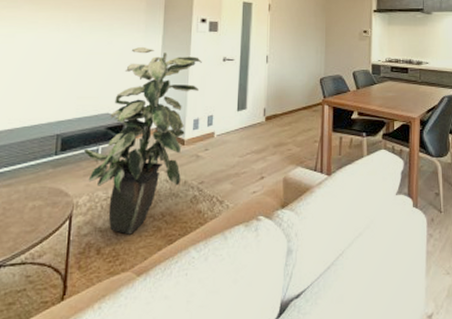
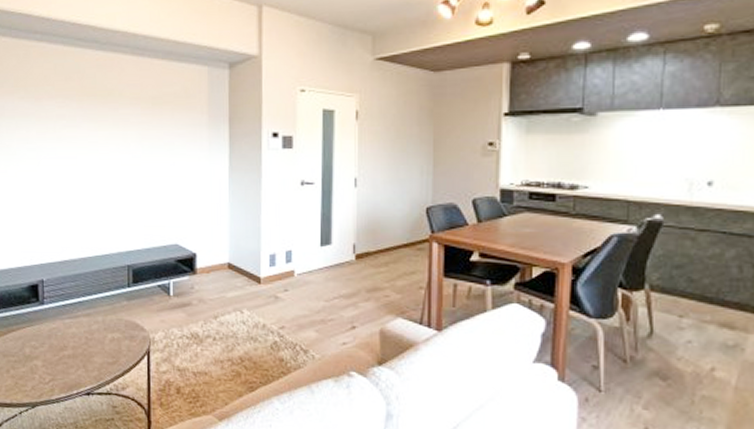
indoor plant: present [83,47,202,235] -> none [155,169,276,377]

